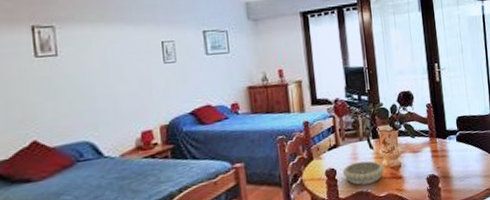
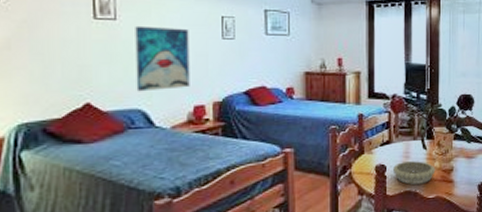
wall art: none [77,57,136,124] -> present [135,25,190,92]

